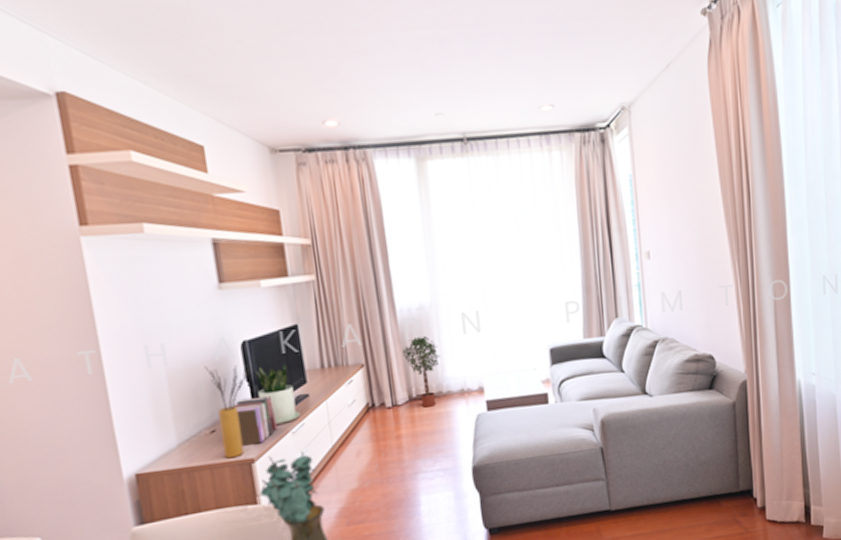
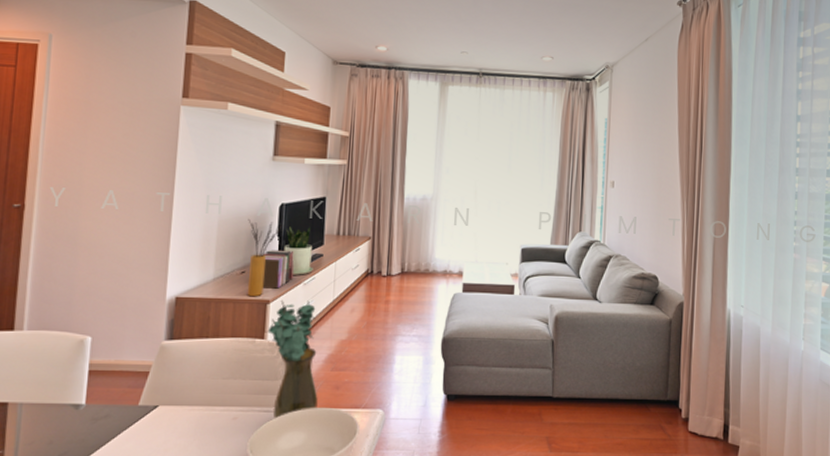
potted tree: present [401,336,441,409] -> none [402,221,433,282]

